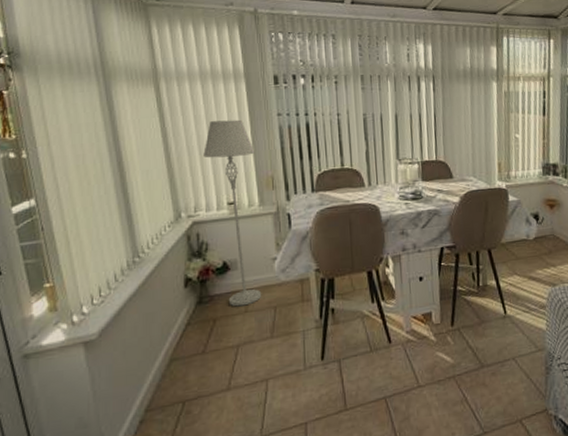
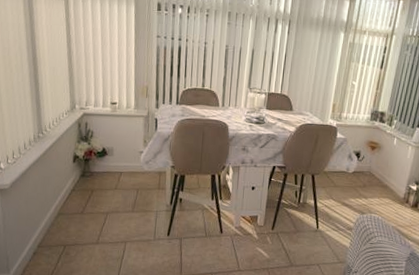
floor lamp: present [203,119,262,307] -> none [96,35,136,184]

